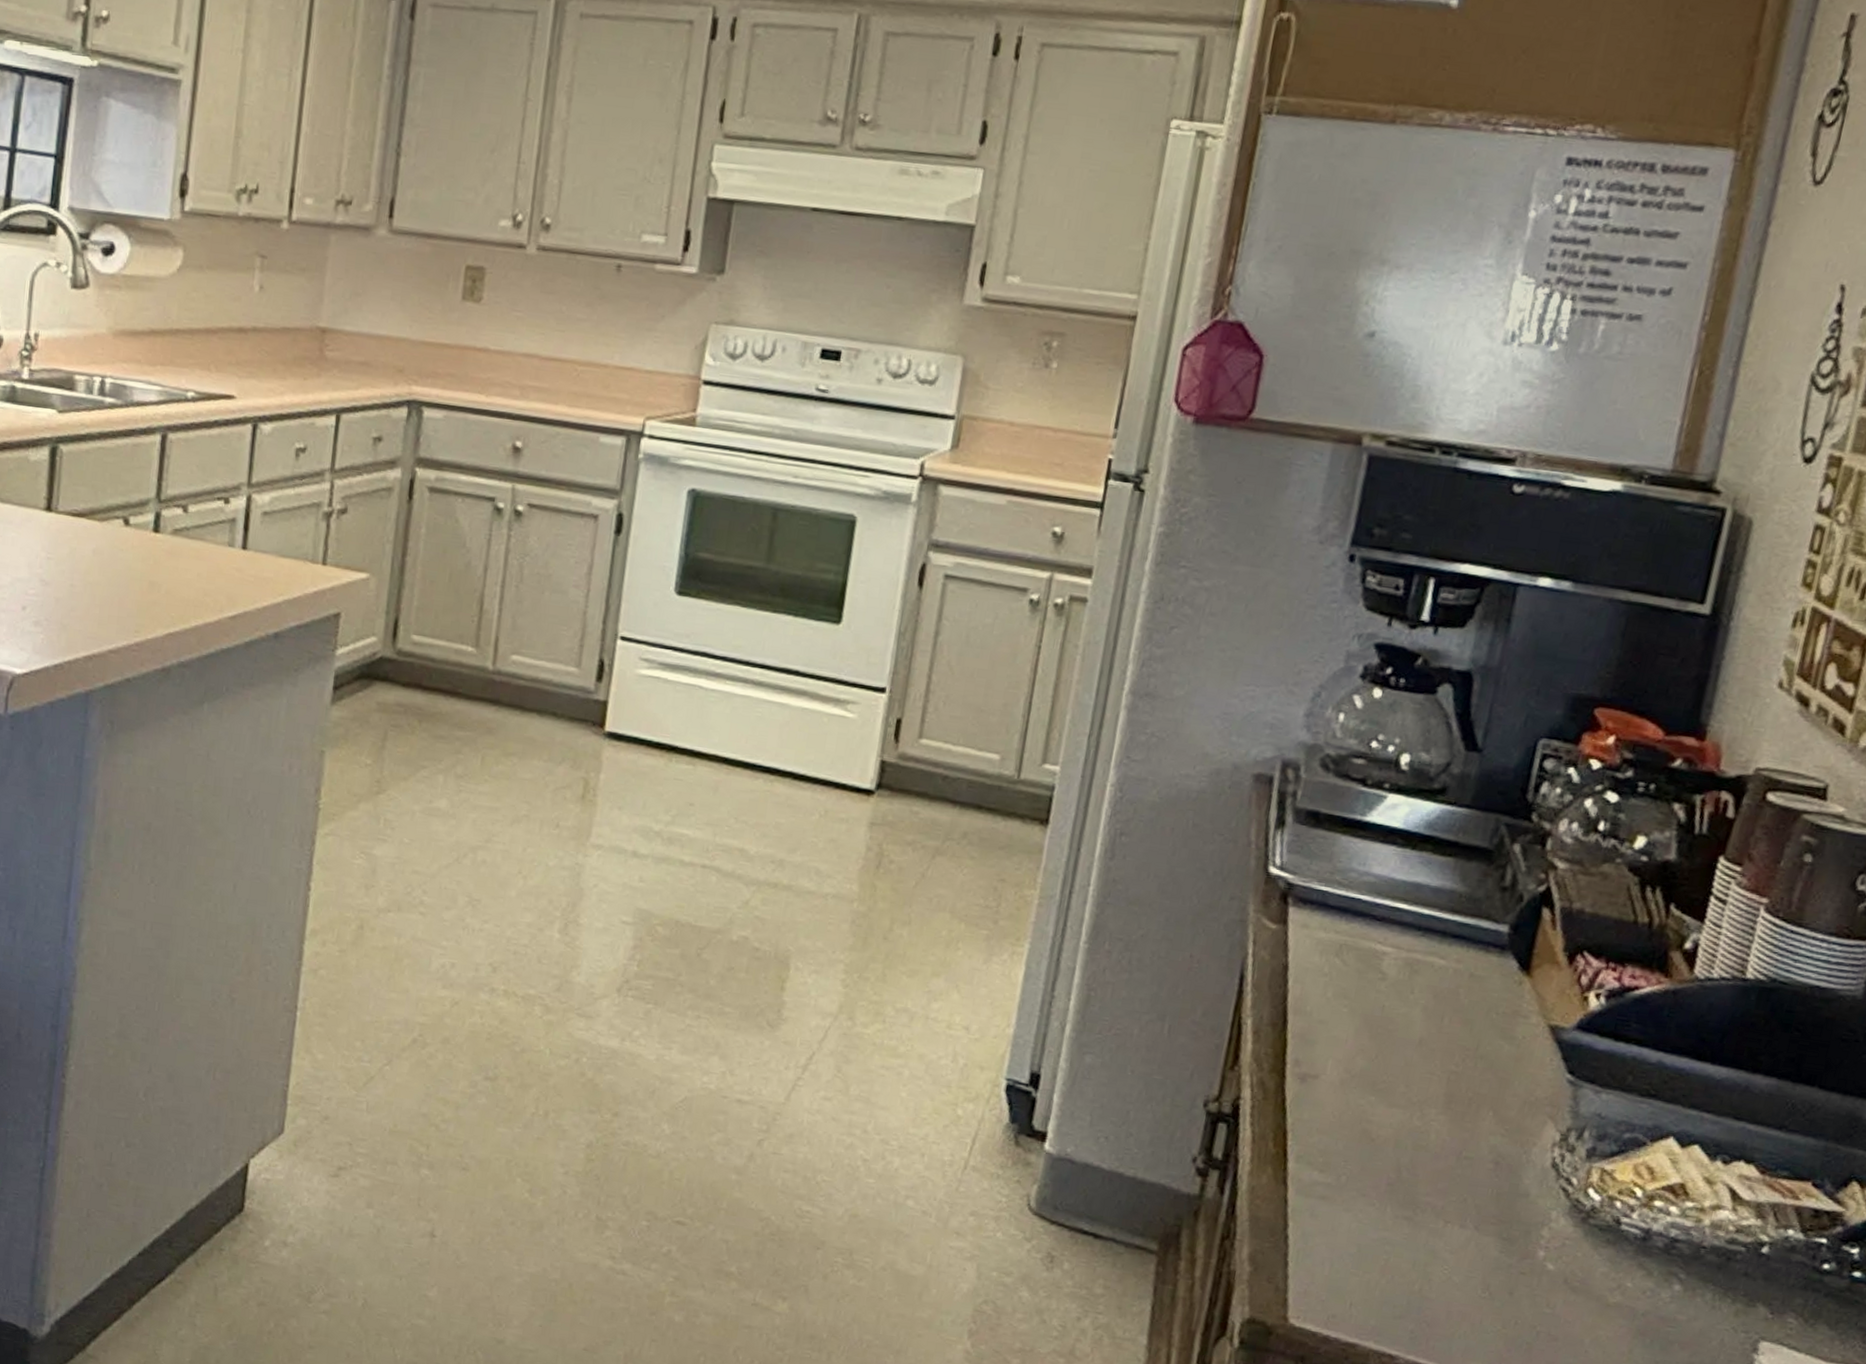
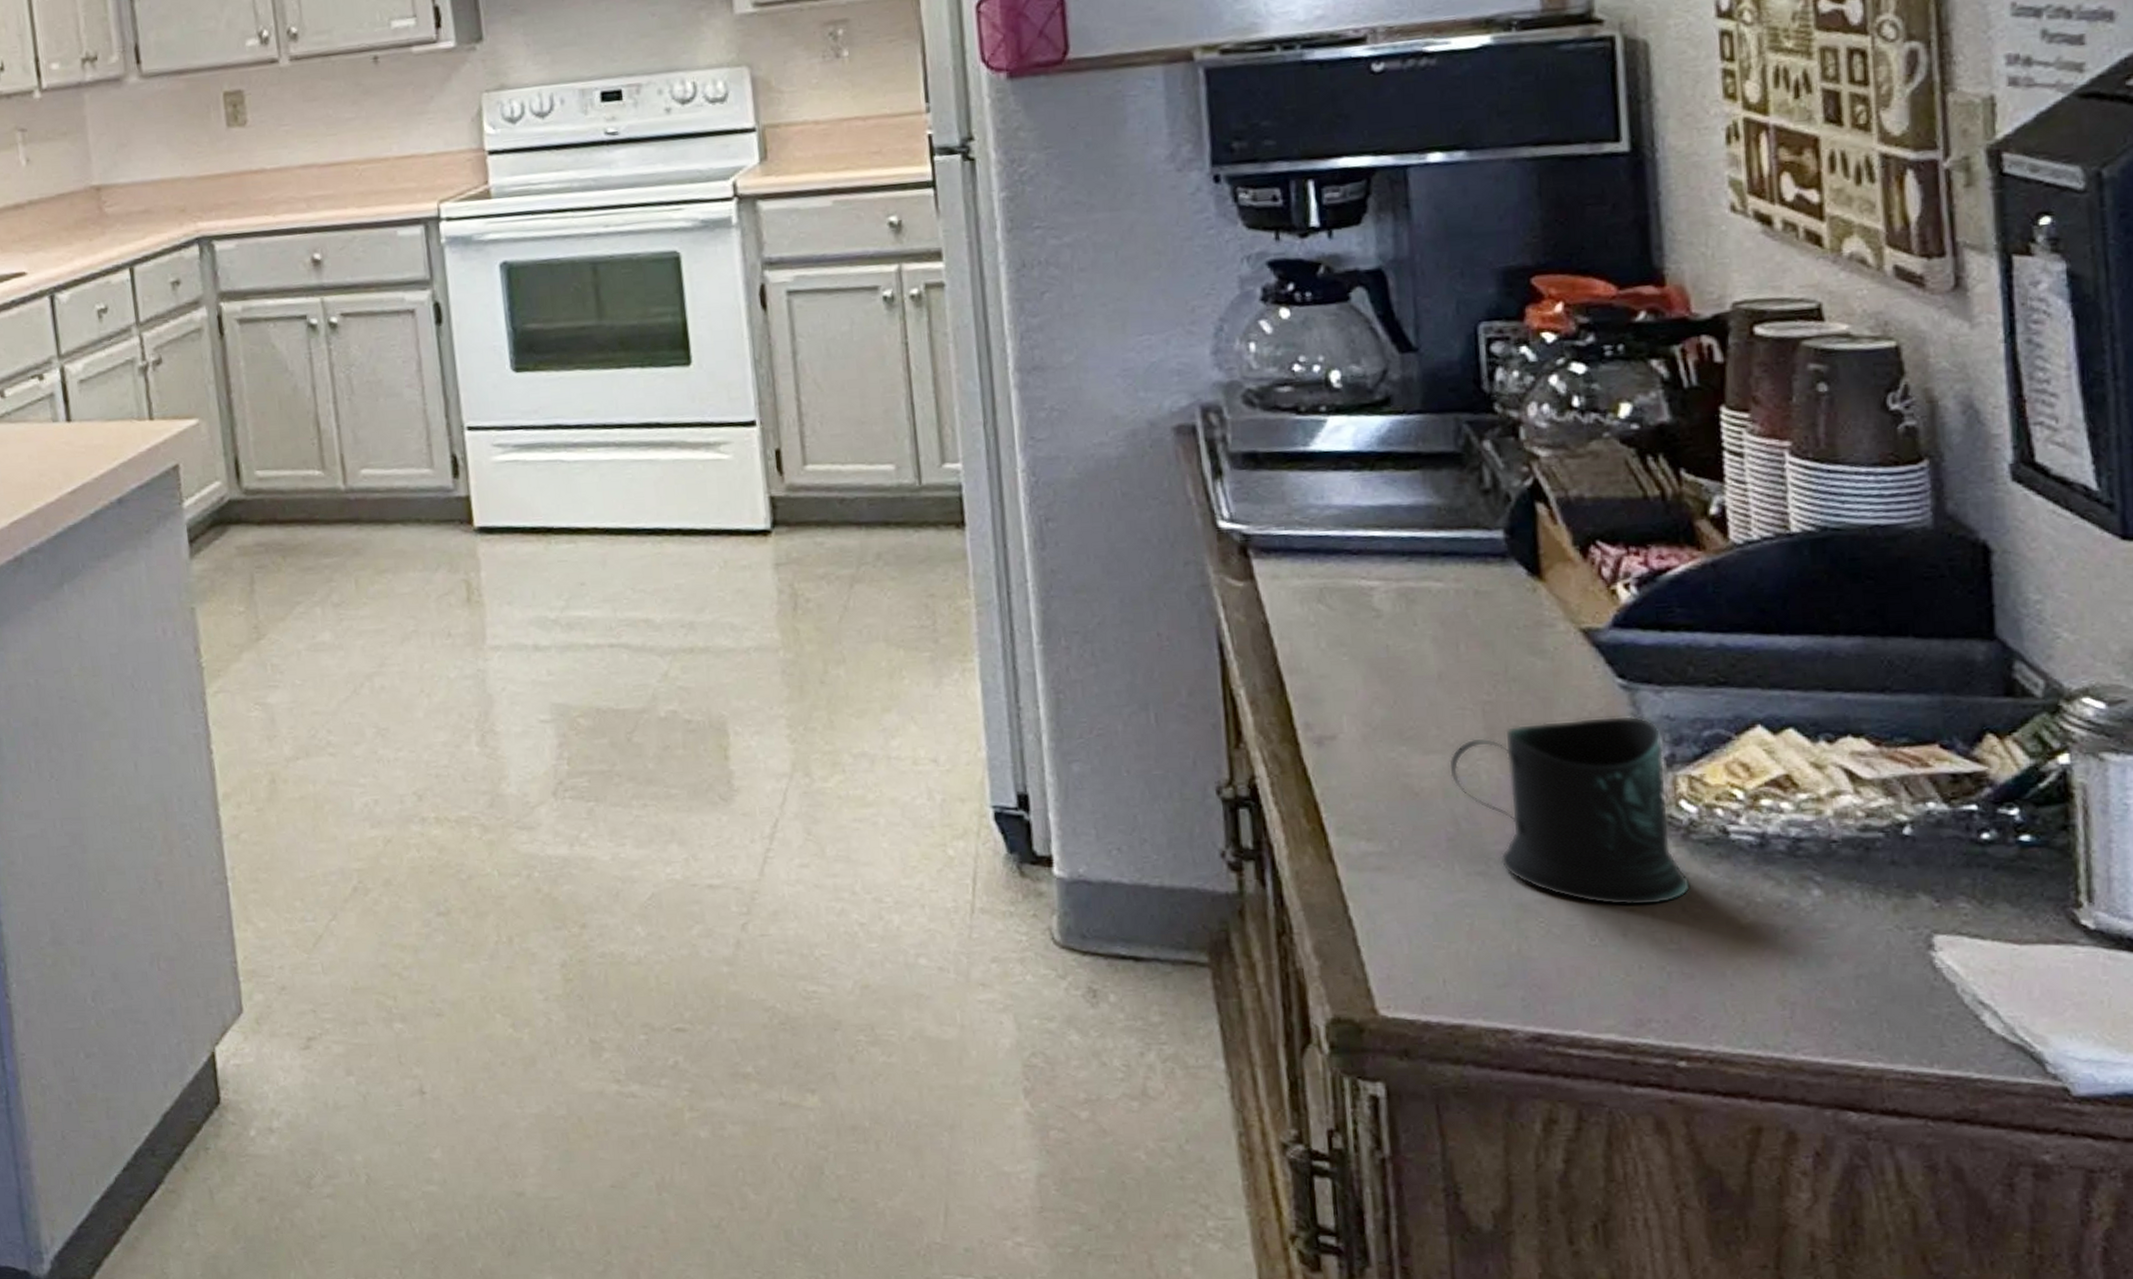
mug: none [1404,1097,1590,1273] -> present [1448,715,1692,906]

